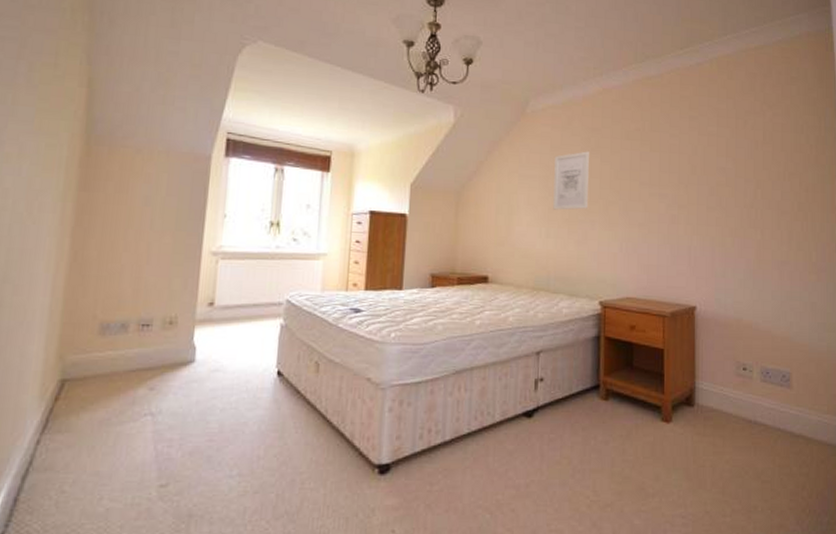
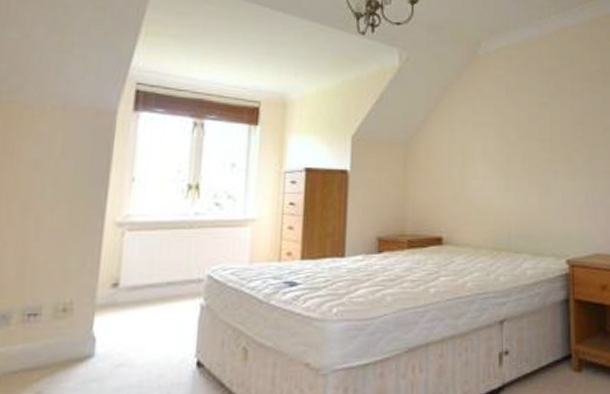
wall art: present [553,151,589,210] -> none [511,95,549,160]

